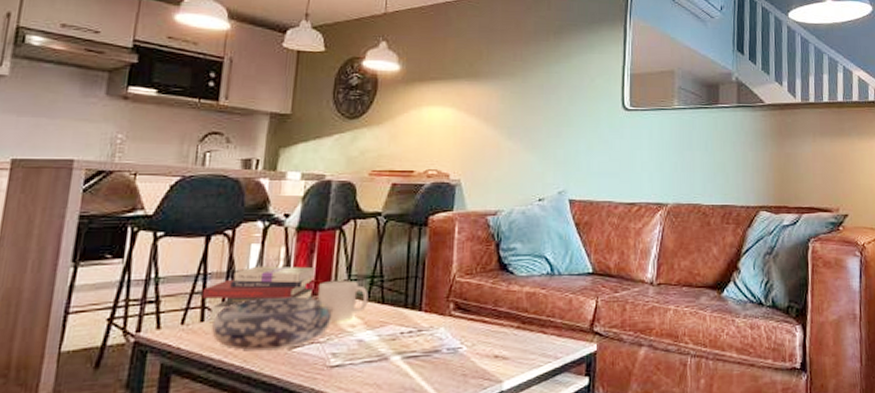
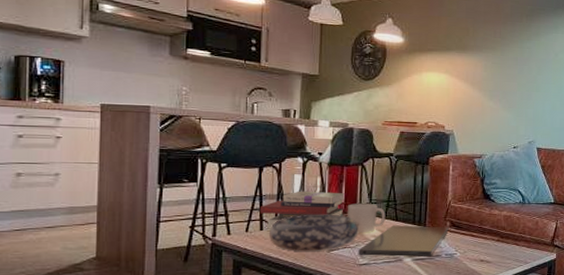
tablet: none [329,309,452,354] -> present [358,225,449,256]

